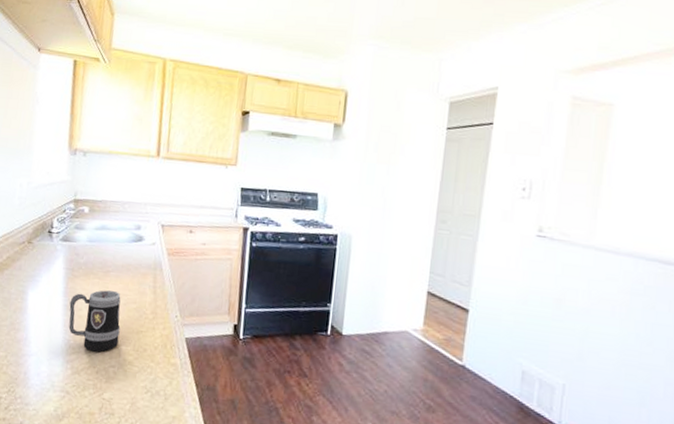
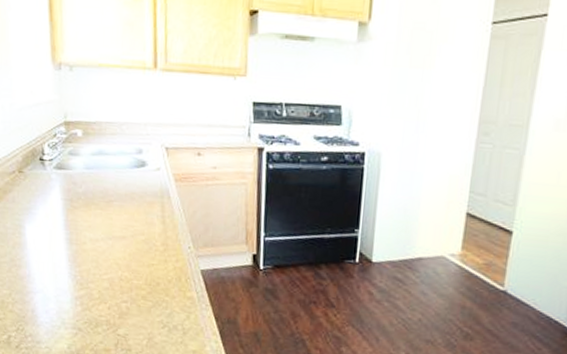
mug: present [68,290,121,352] -> none [72,221,130,288]

